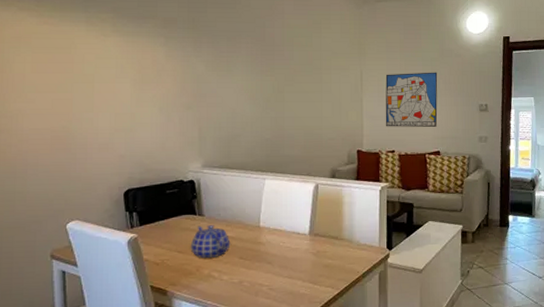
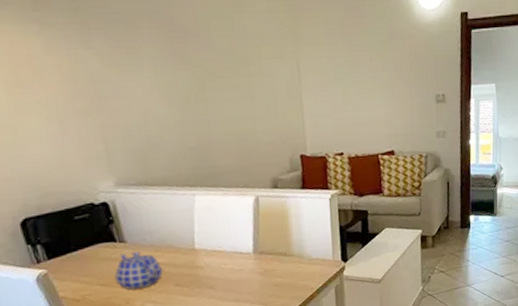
wall art: present [385,72,438,127] -> none [327,58,389,126]

